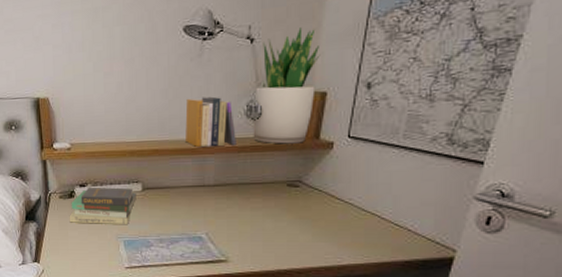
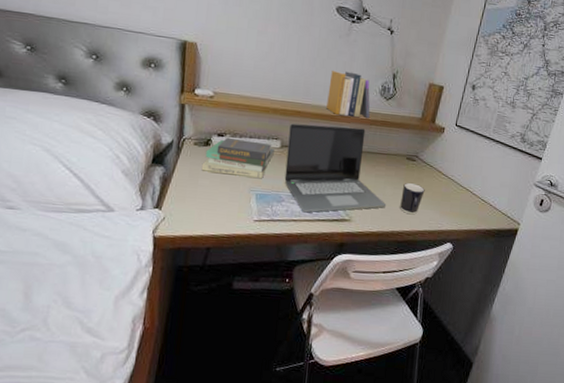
laptop: none [149,158,268,256] -> present [284,123,387,213]
planter: present [253,27,321,144] -> none [384,31,442,125]
mug: none [285,212,315,250] -> present [400,182,425,215]

